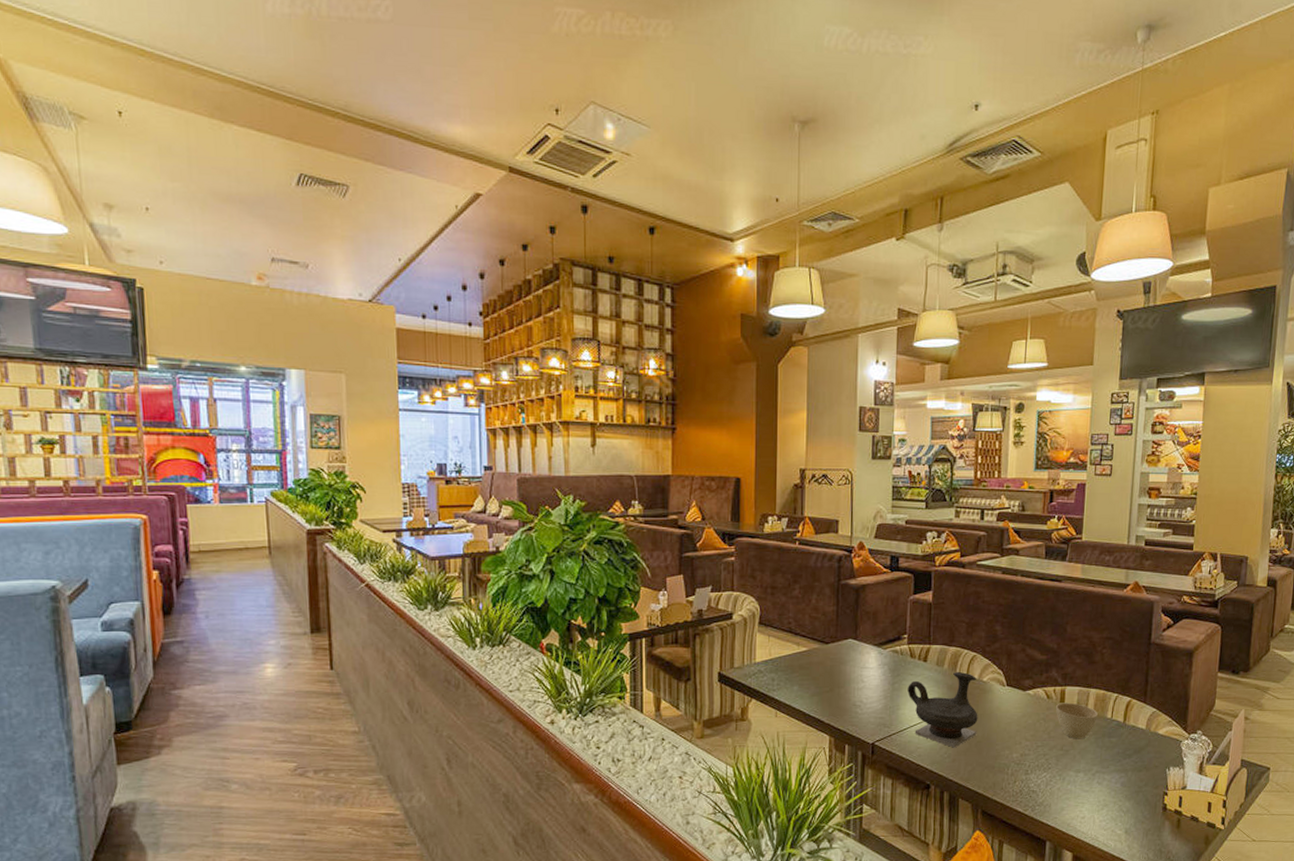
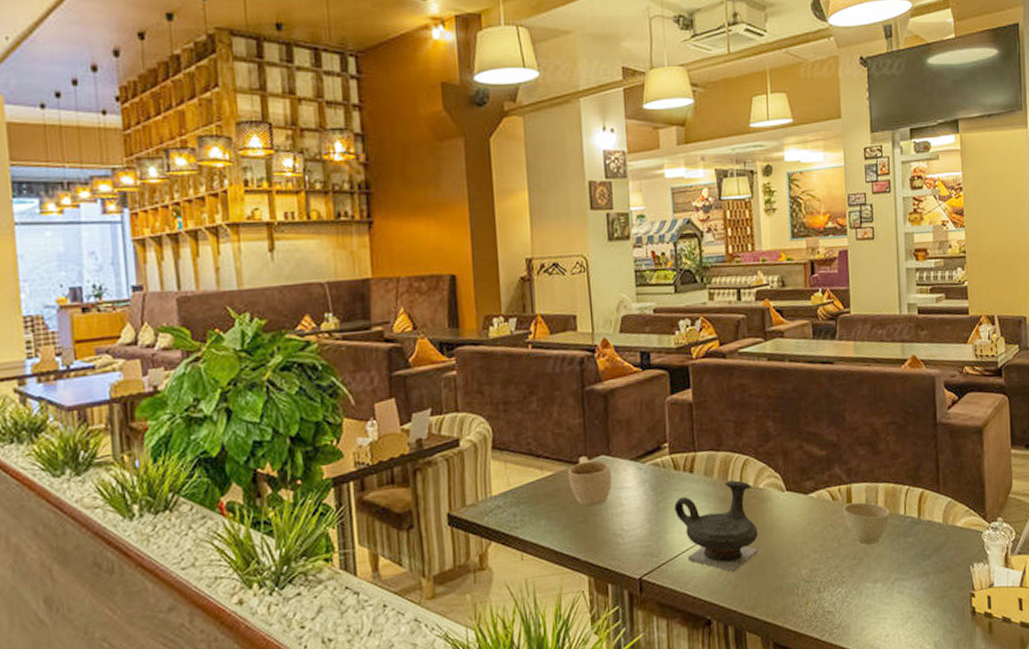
cup: none [820,638,857,680] -> present [568,456,612,507]

